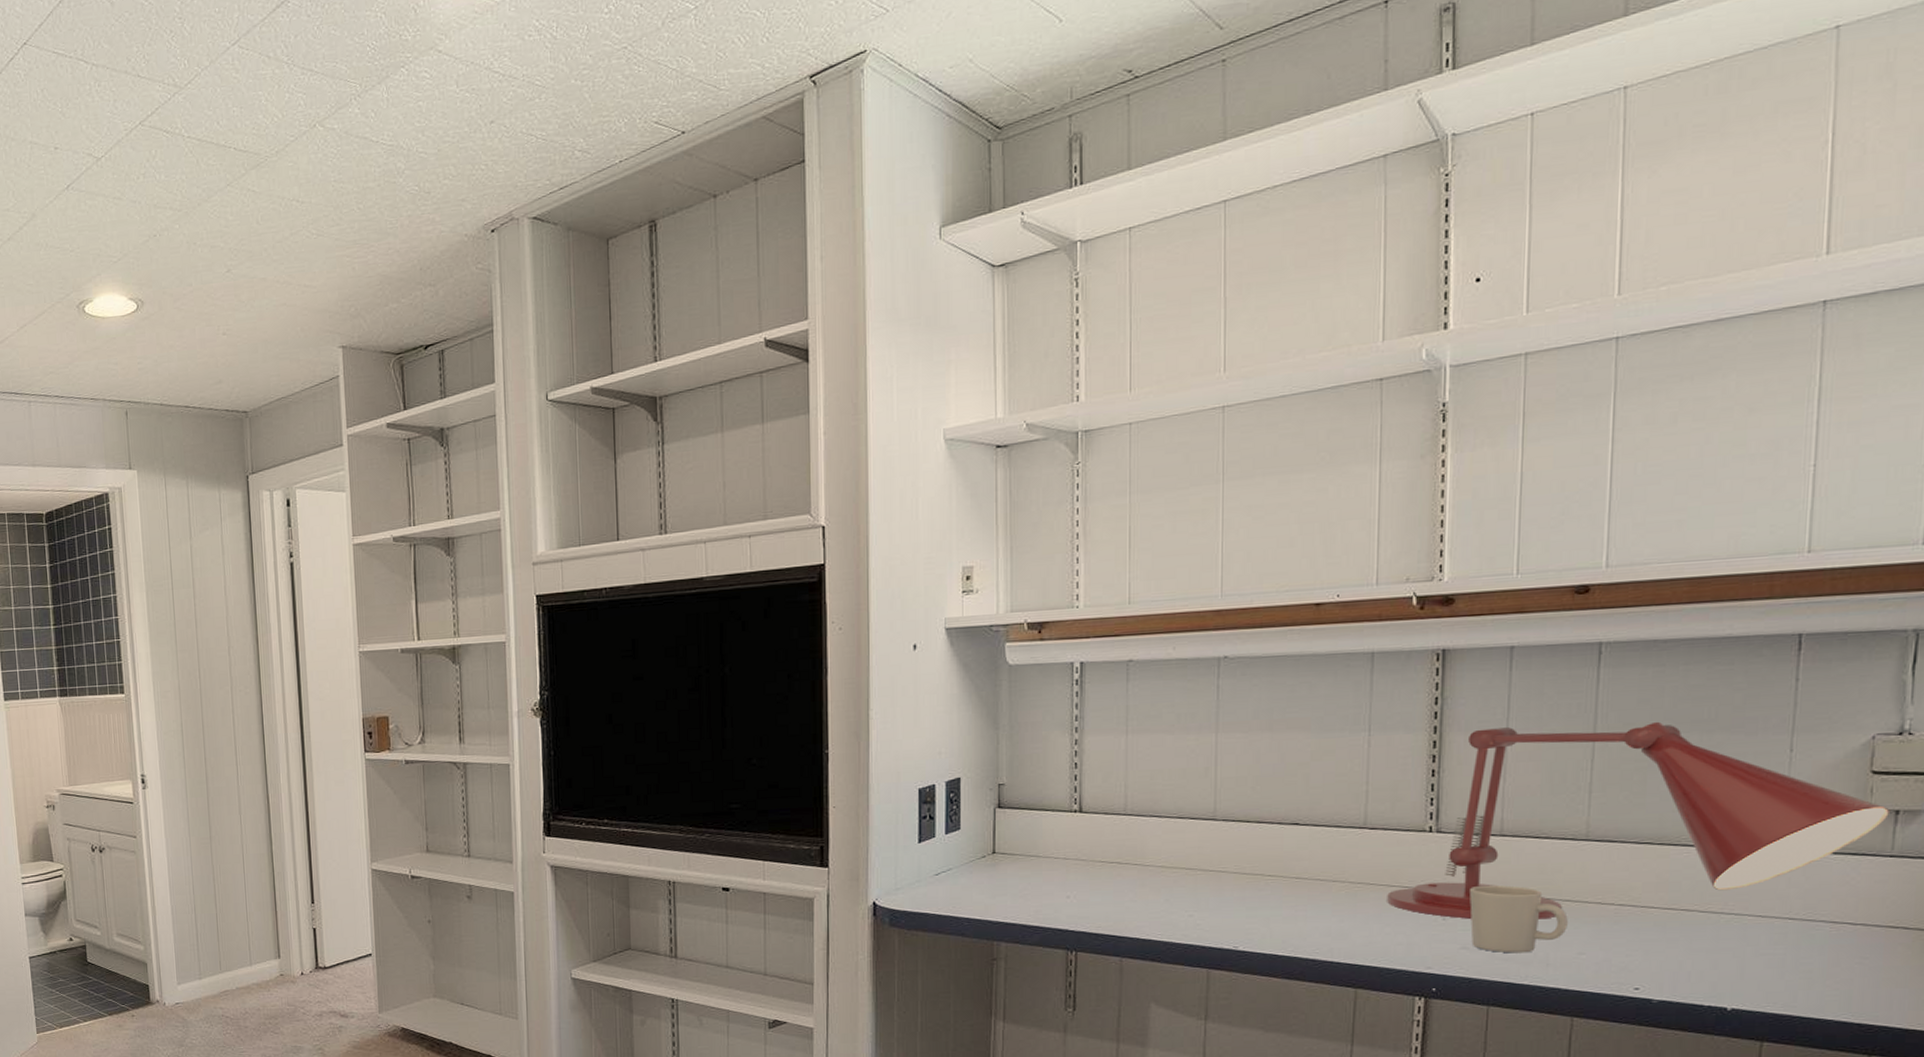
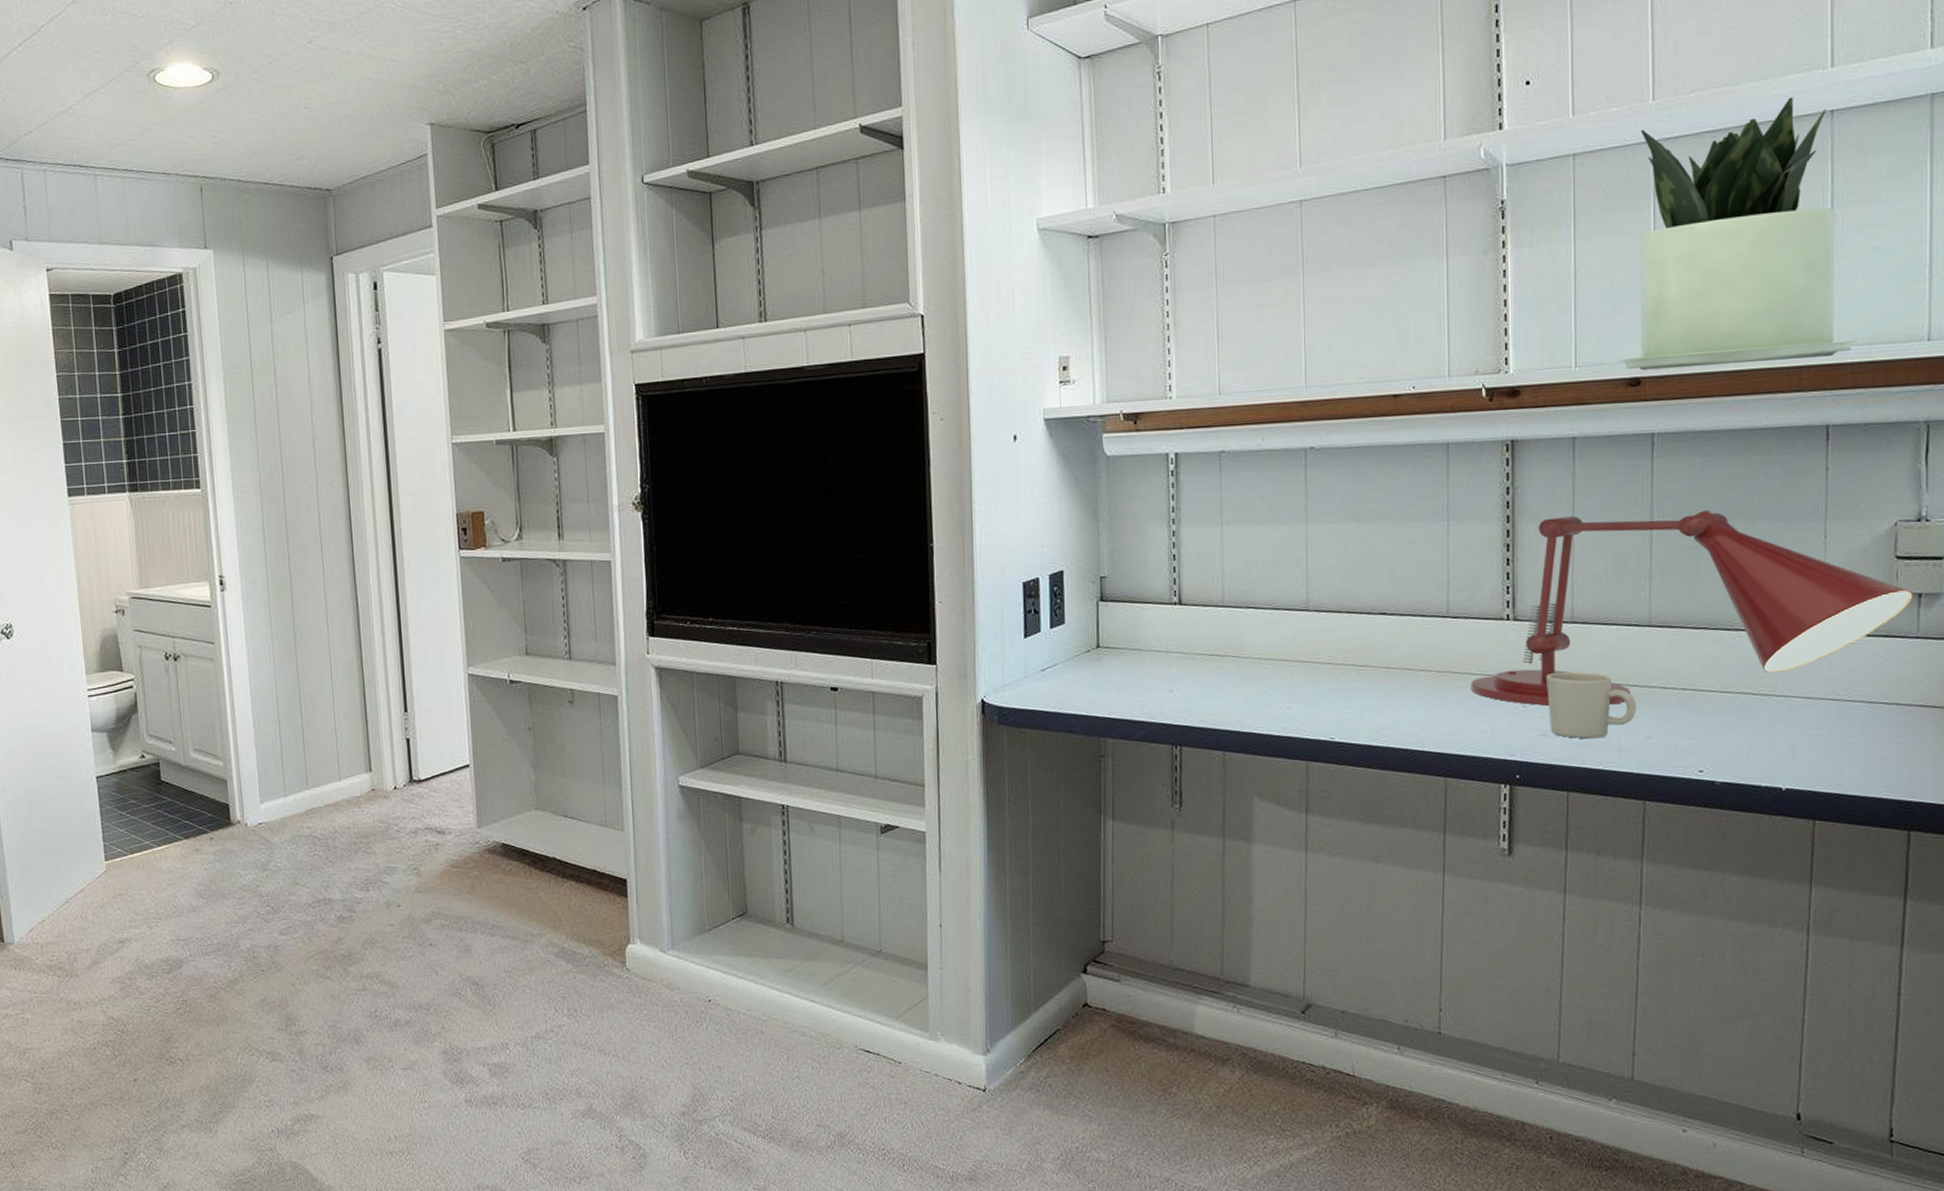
planter: none [1567,287,1841,578] -> present [1620,97,1858,371]

